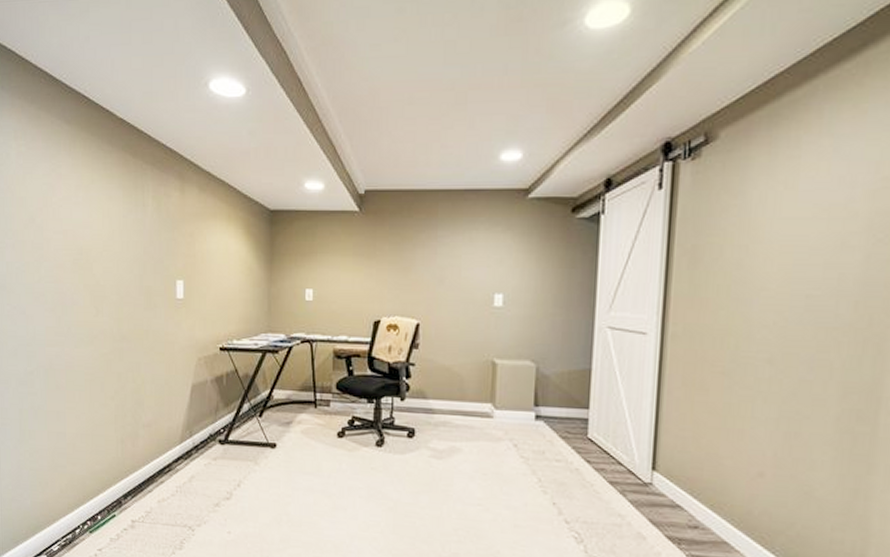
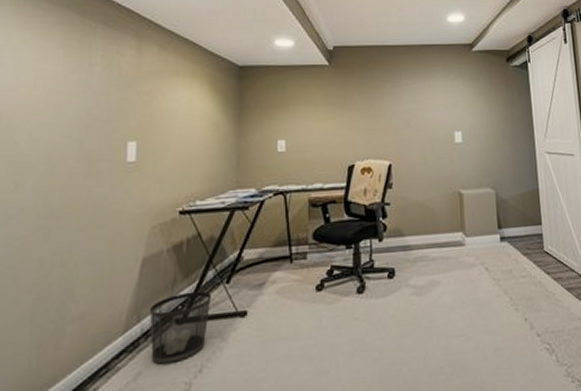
waste bin: none [198,419,247,475] -> present [149,291,212,365]

